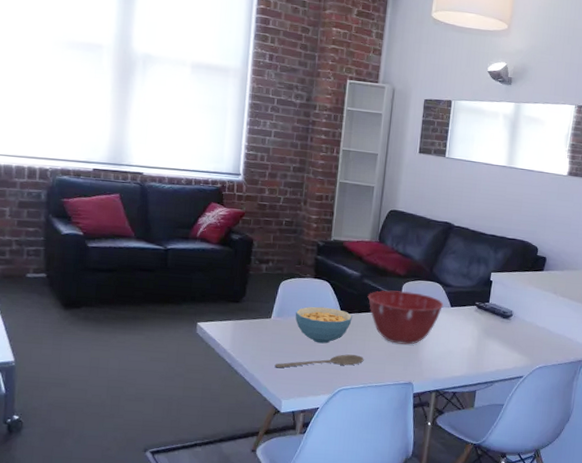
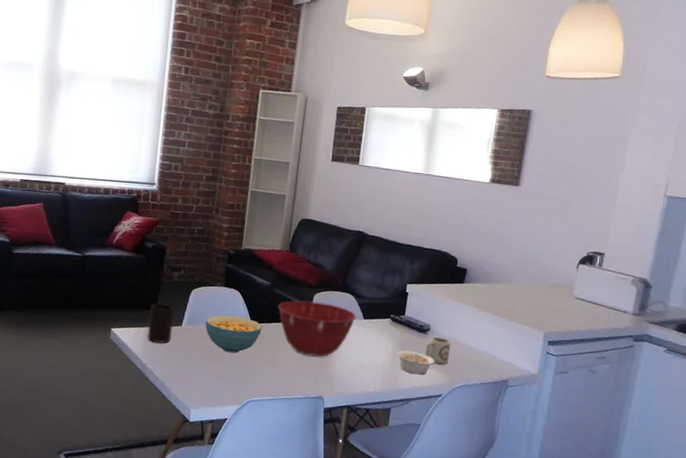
cup: none [235,296,263,337] -> present [147,303,174,344]
wooden spoon: present [274,354,364,368] -> none [184,364,274,377]
legume: none [482,335,517,359] -> present [397,350,435,375]
cup: none [507,321,532,348] -> present [425,336,451,365]

